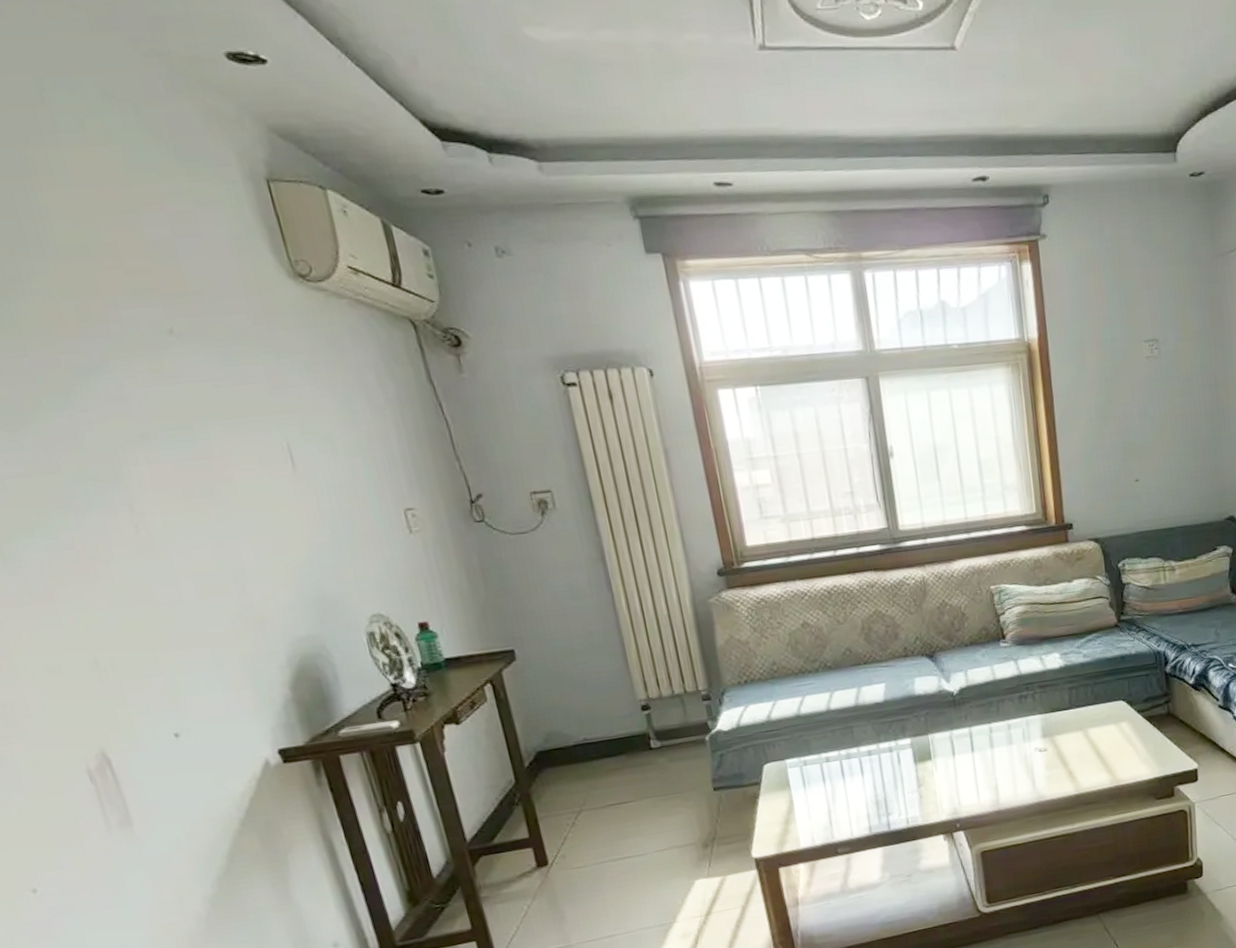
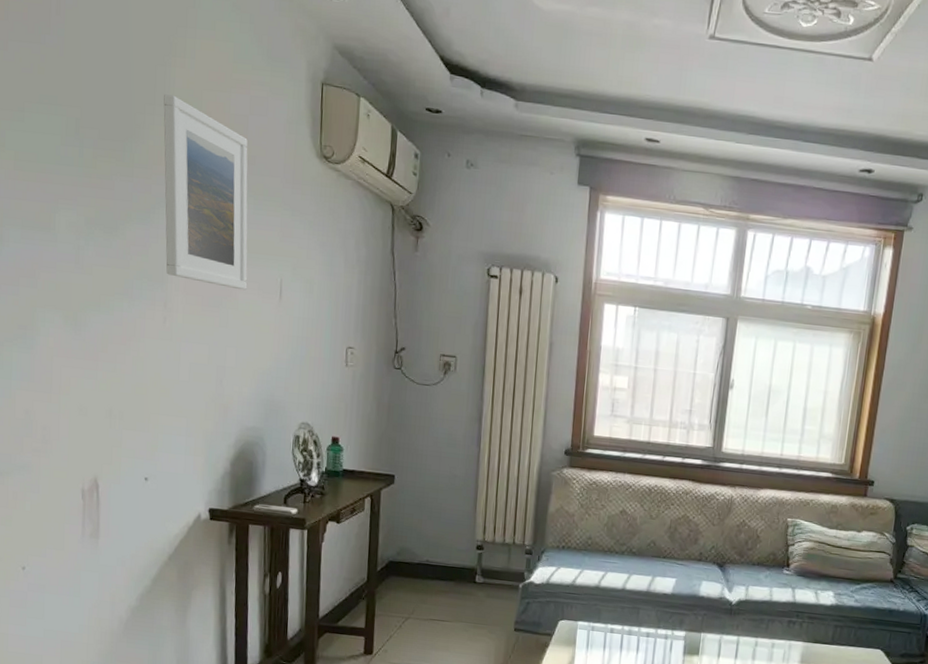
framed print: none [37,229,244,470] -> present [163,94,248,291]

